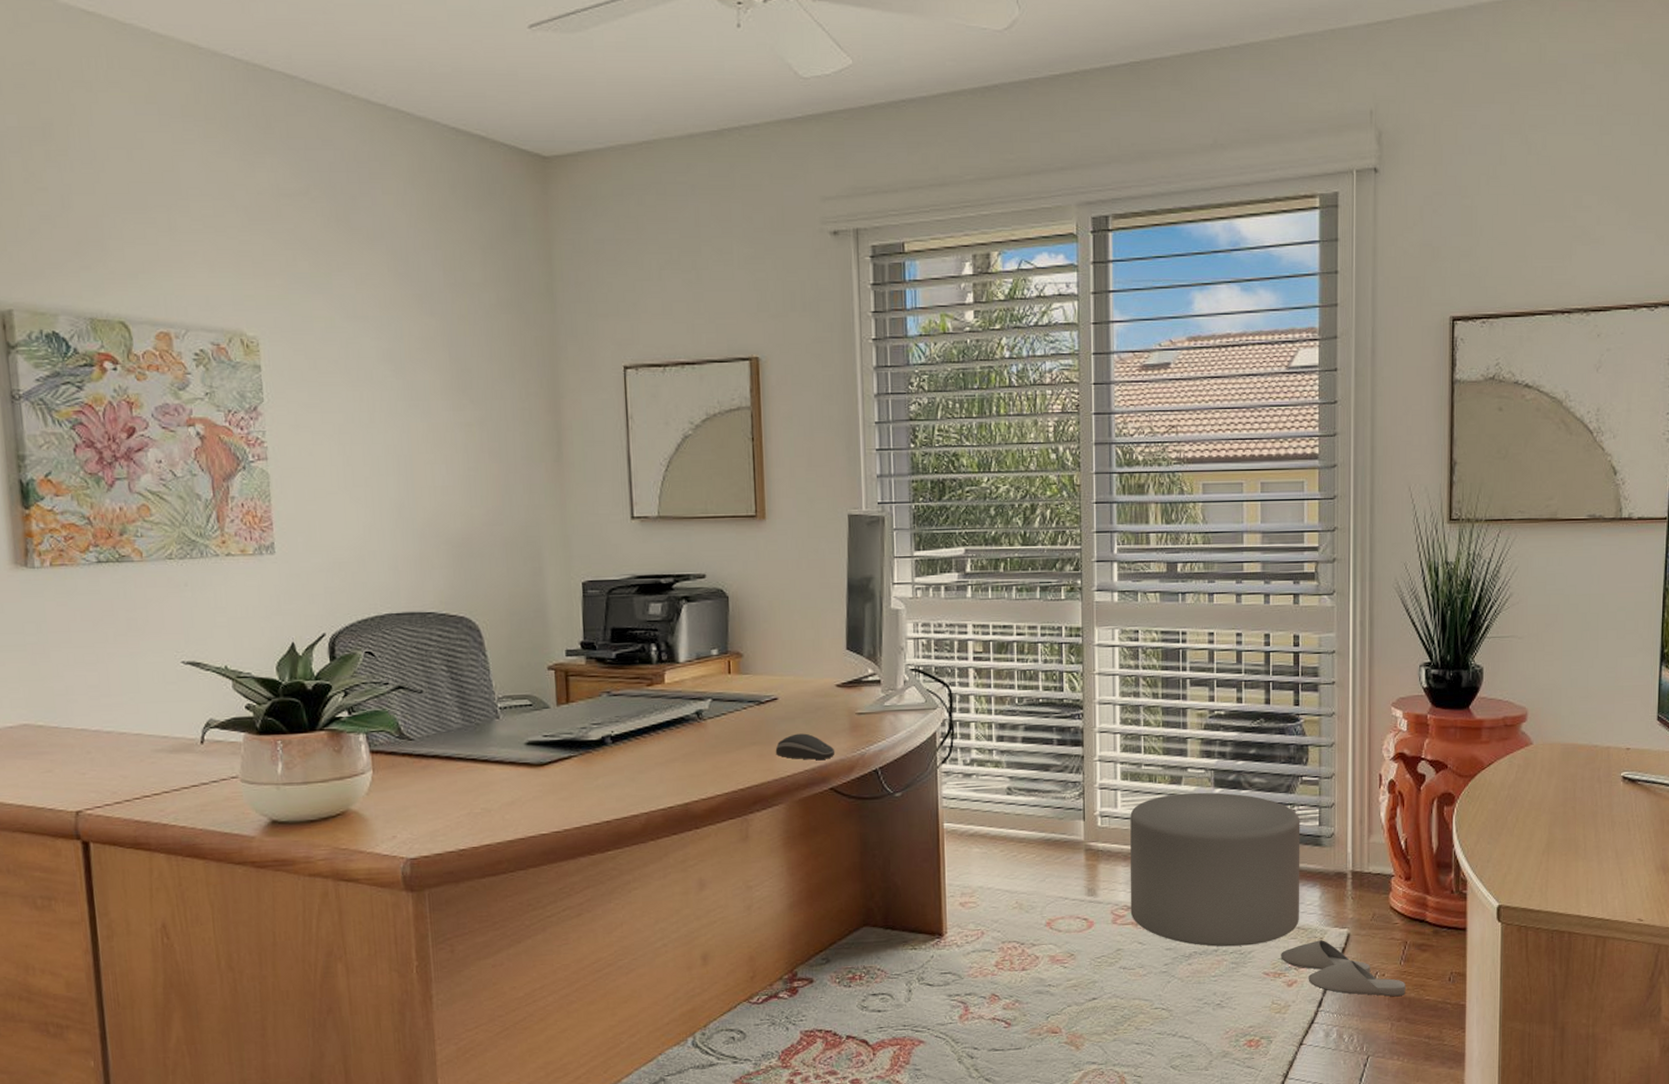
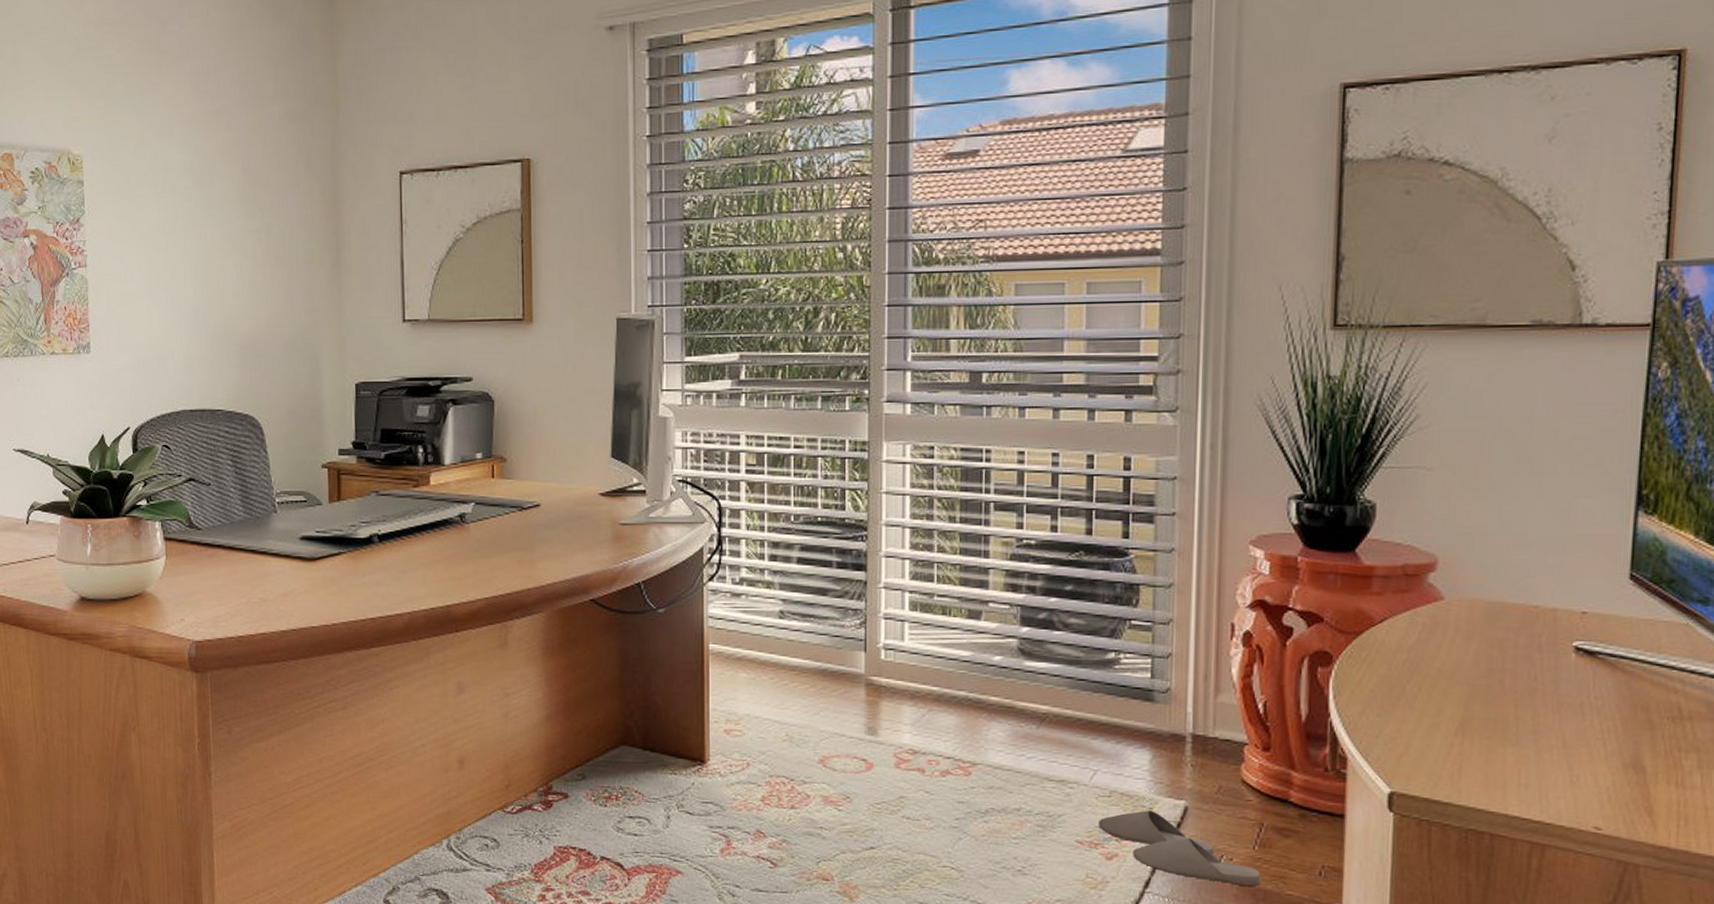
computer mouse: present [775,733,835,760] -> none [536,542,597,569]
pouf: present [1130,792,1300,947] -> none [916,630,1127,808]

